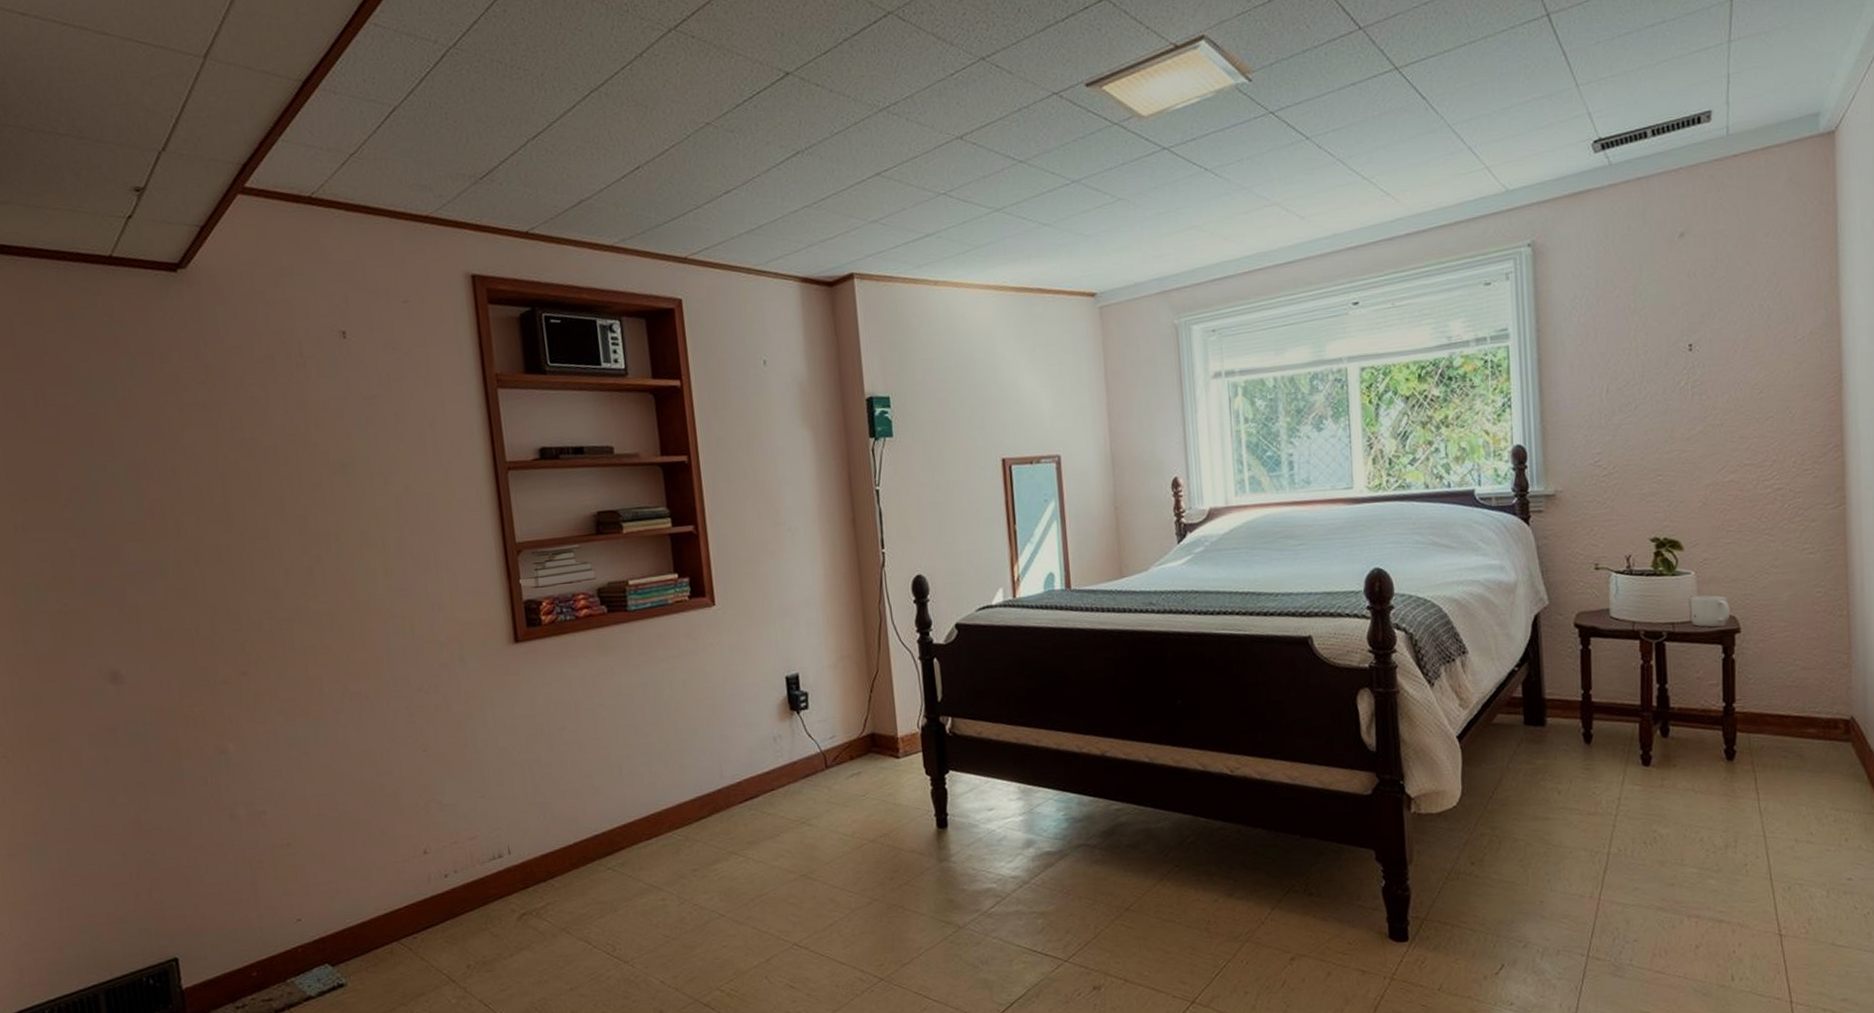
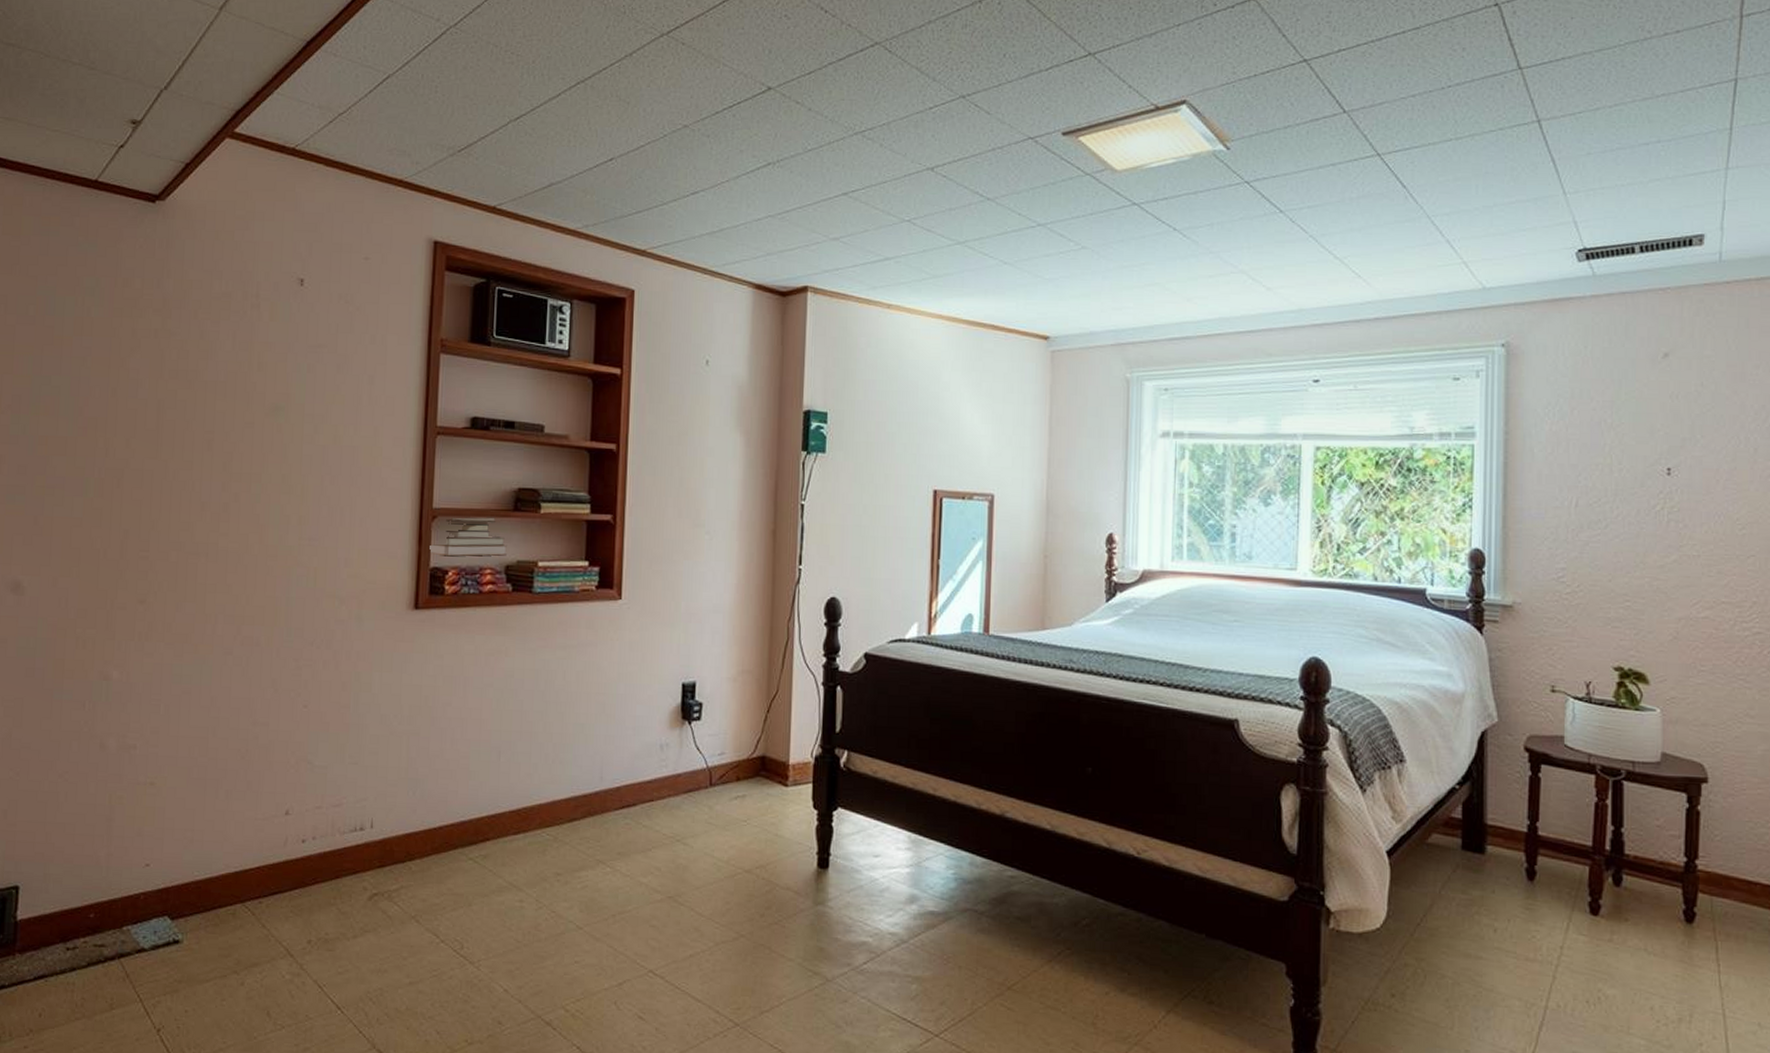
mug: present [1690,595,1730,628] -> none [1653,735,1698,774]

